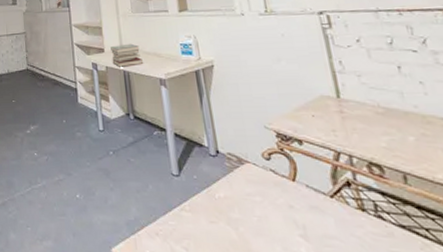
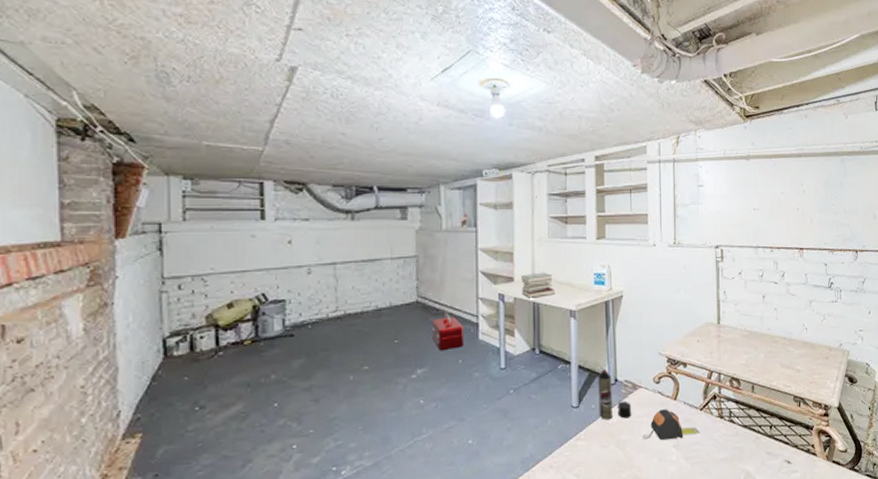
toolbox: none [40,78,66,112] -> present [432,312,463,351]
aerosol can: none [197,139,241,195] -> present [598,369,632,421]
tape measure: none [258,190,335,228] -> present [643,409,700,440]

